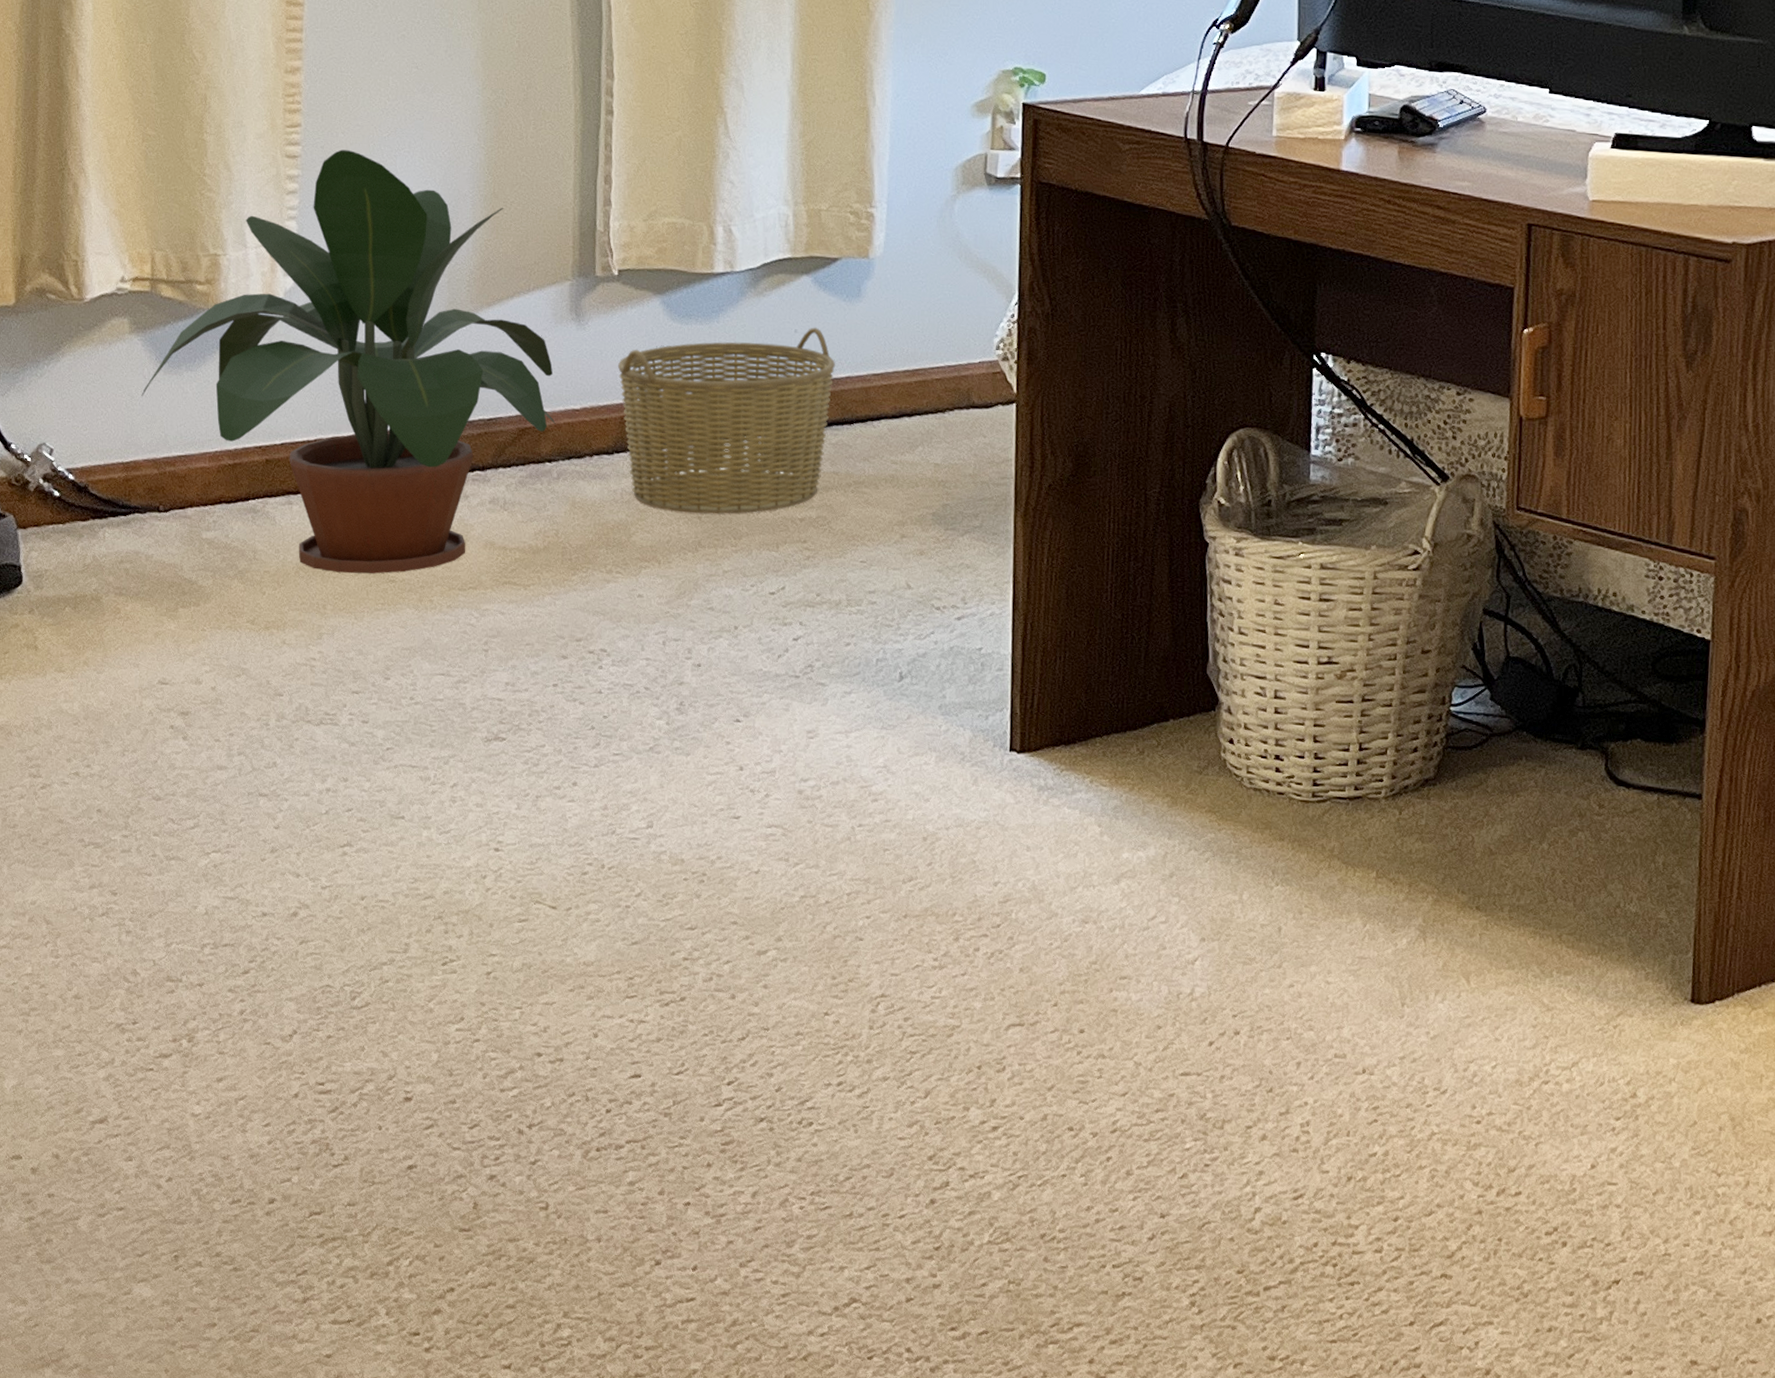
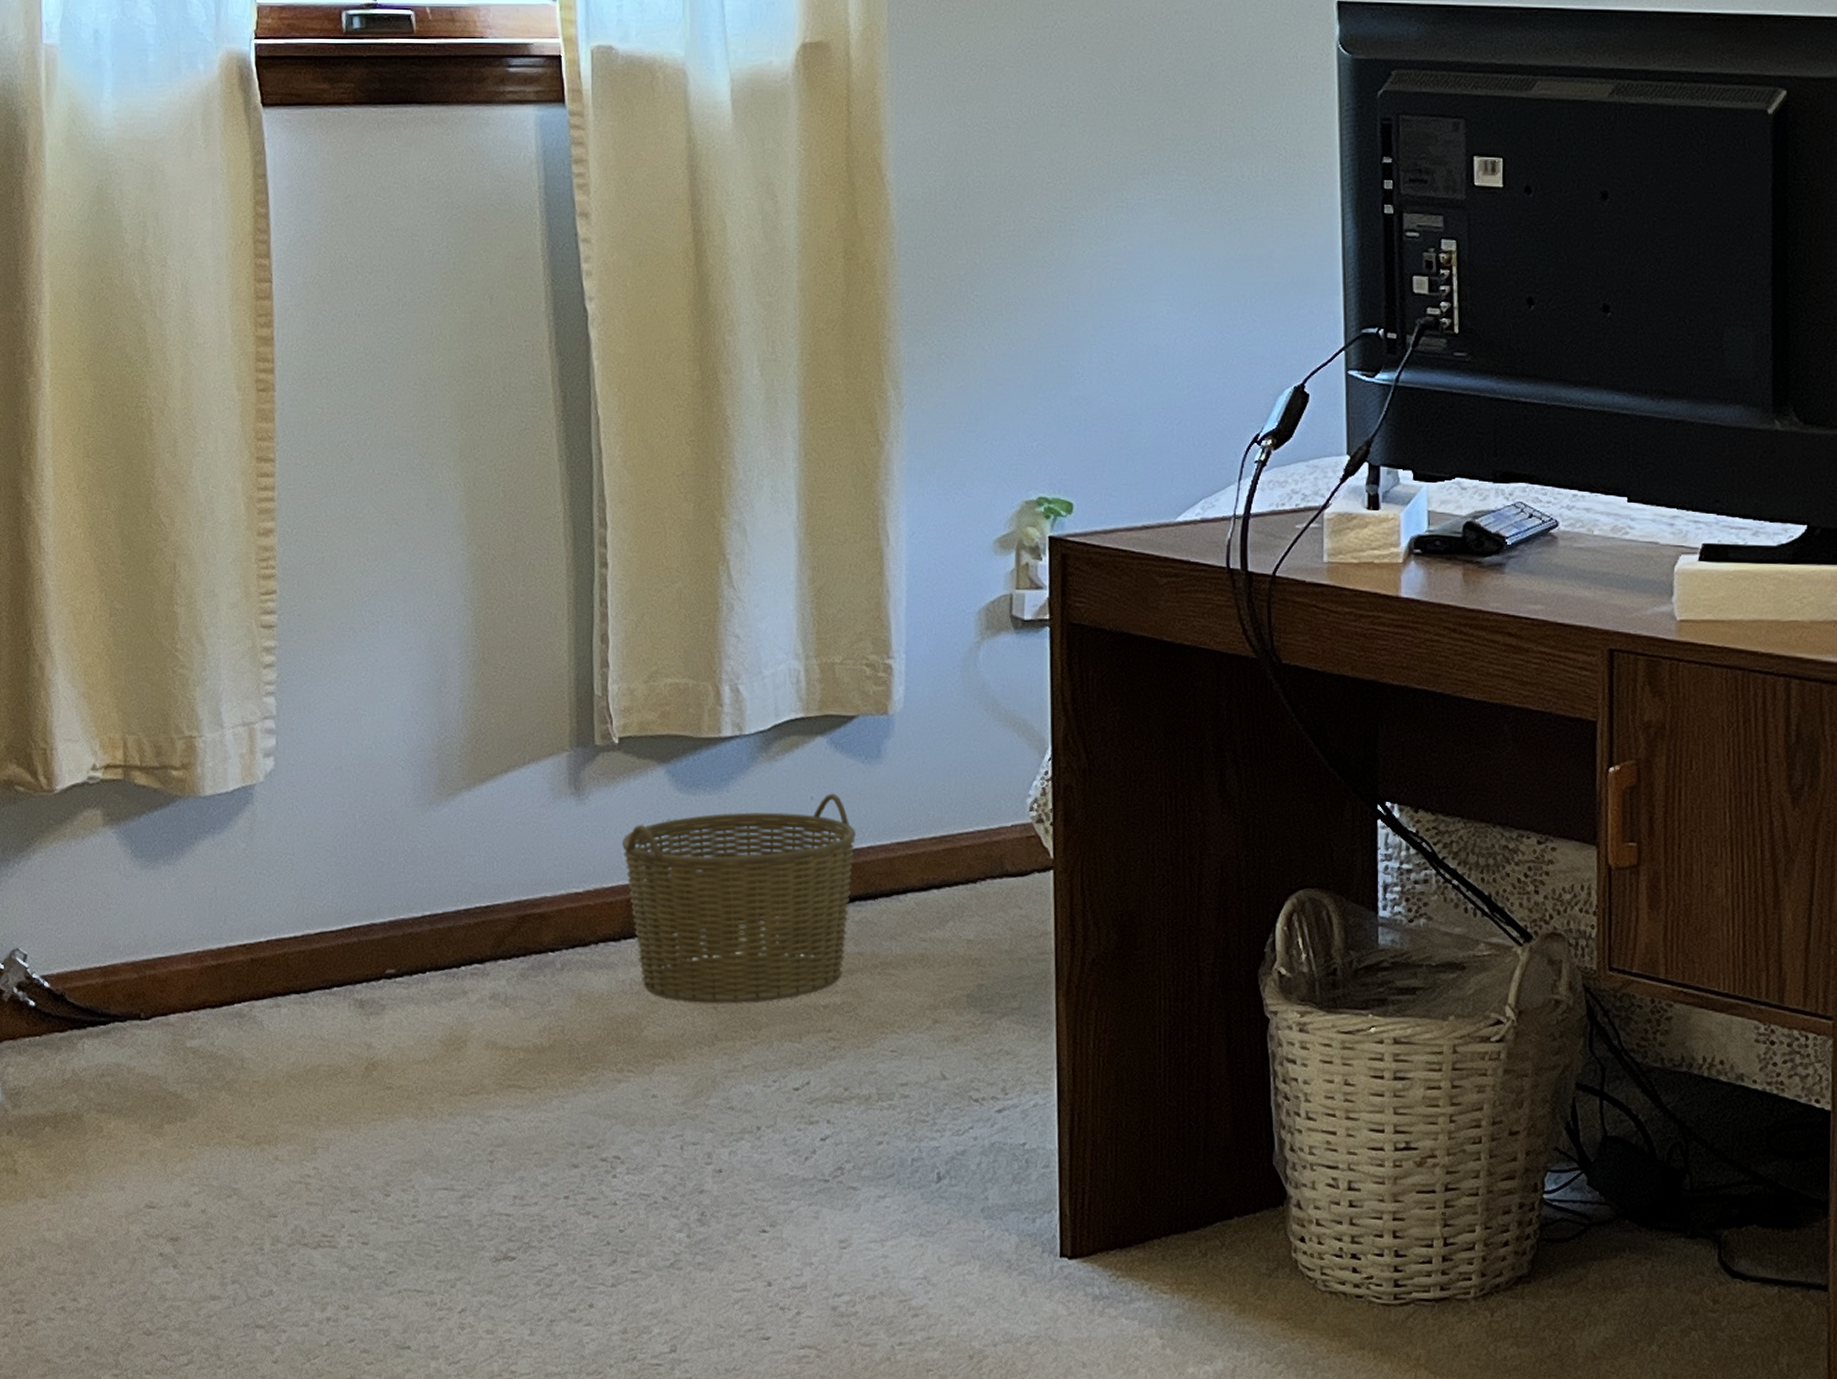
potted plant: present [141,149,556,574] -> none [117,617,558,1081]

